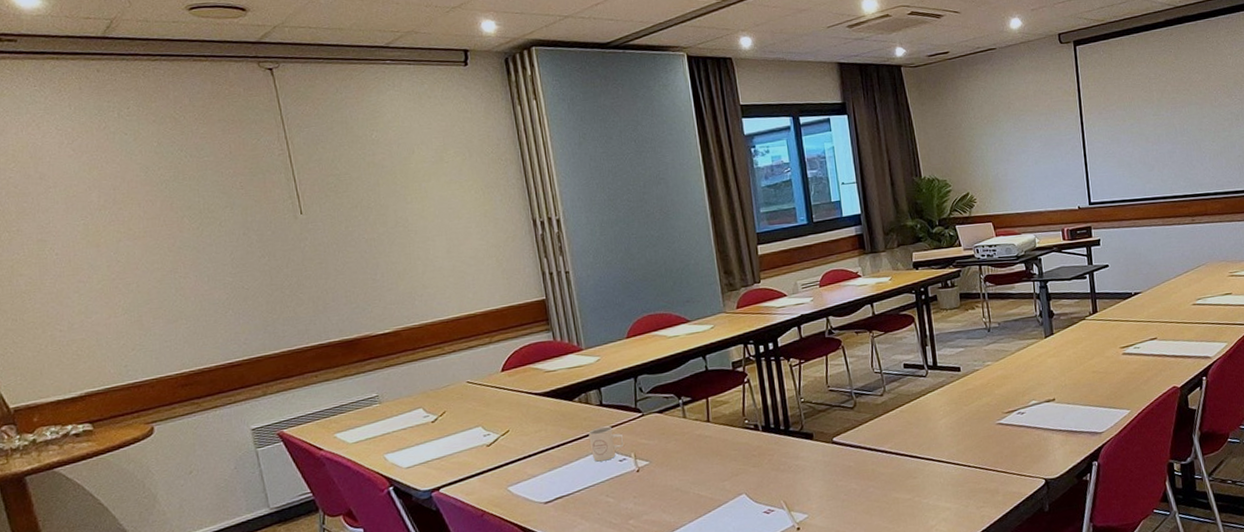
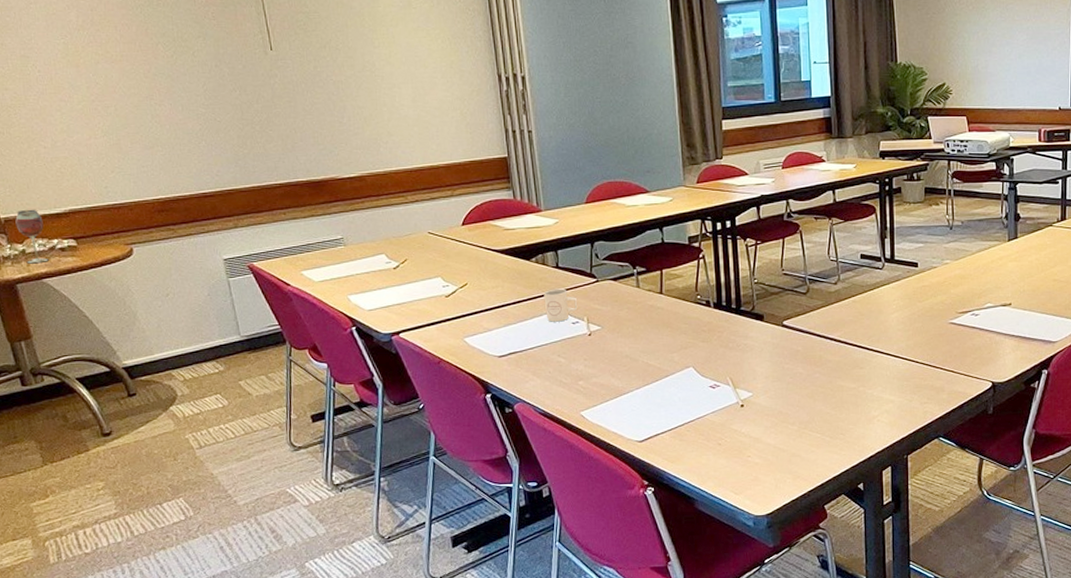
wineglass: none [26,395,61,454] -> present [15,209,49,264]

